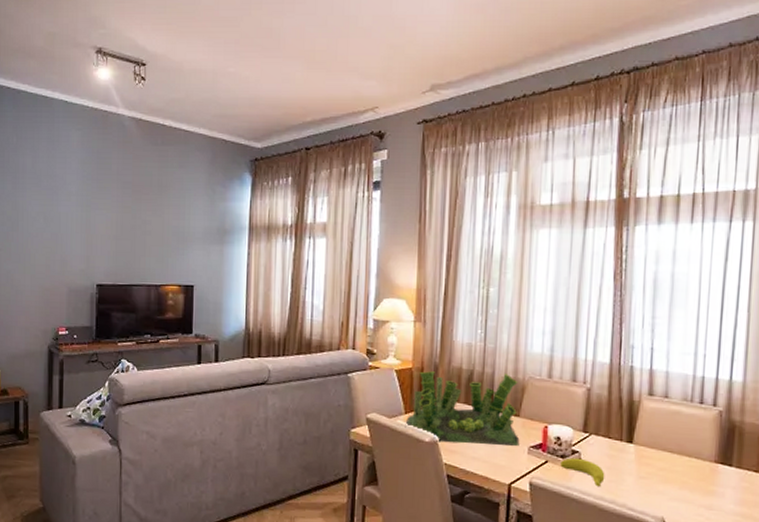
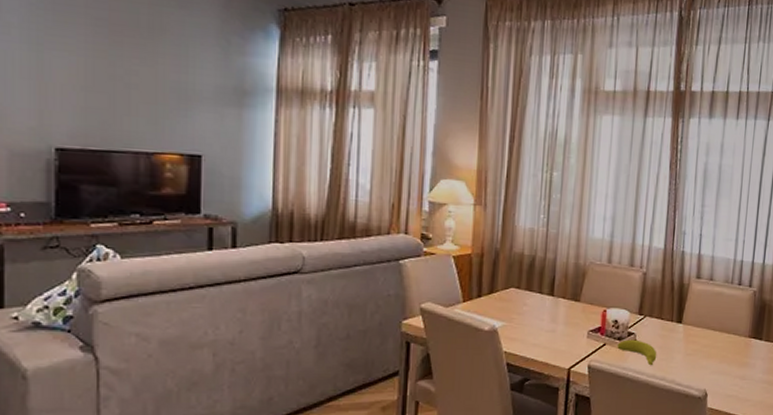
plant: present [405,371,520,446] -> none [463,257,580,331]

